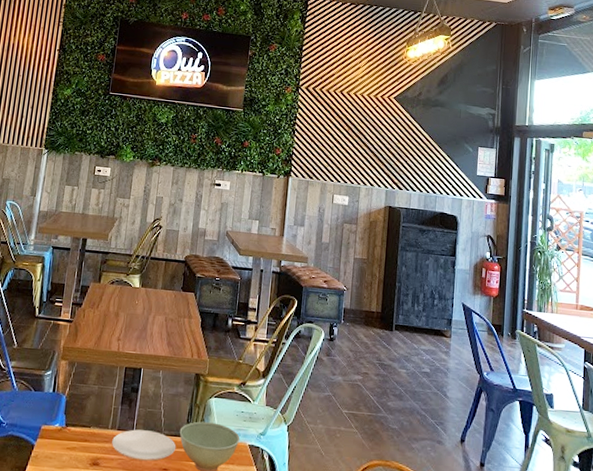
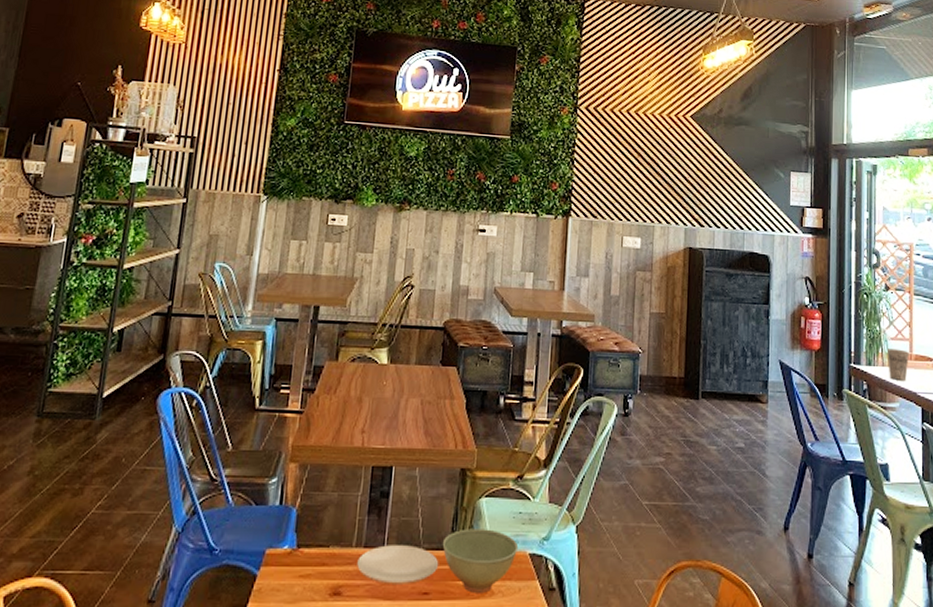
cup: none [556,299,575,326] -> present [888,349,909,380]

